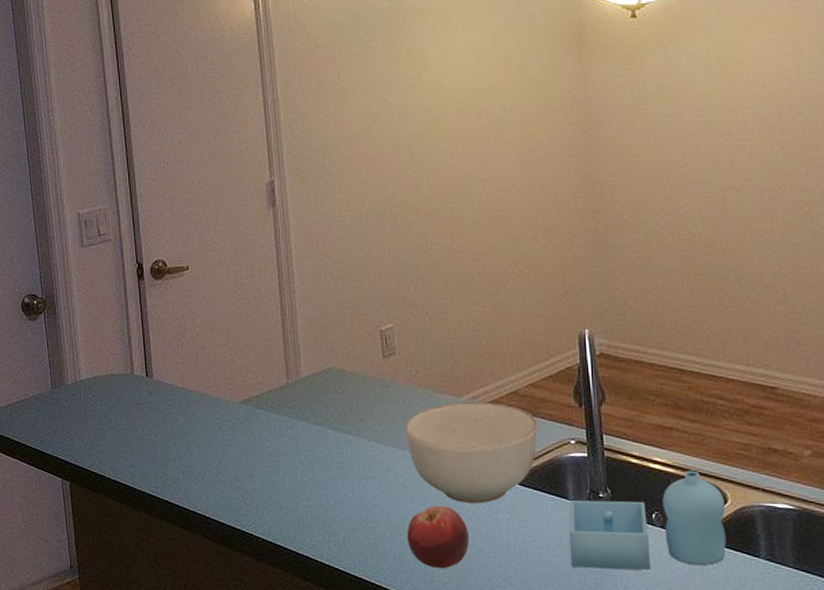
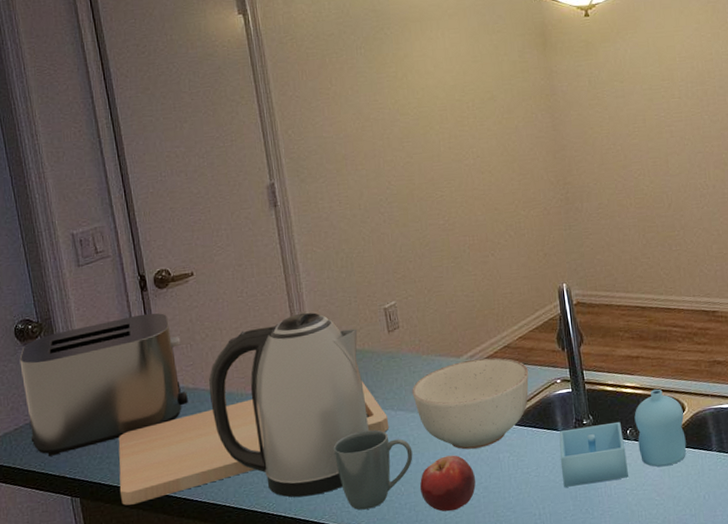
toaster: none [24,303,176,435] -> present [19,313,188,456]
cutting board: none [106,407,378,498] -> present [118,381,389,506]
kettle: none [197,323,357,523] -> present [209,312,370,497]
mug: none [317,462,401,549] -> present [333,429,413,510]

